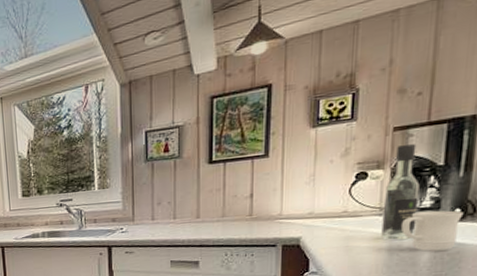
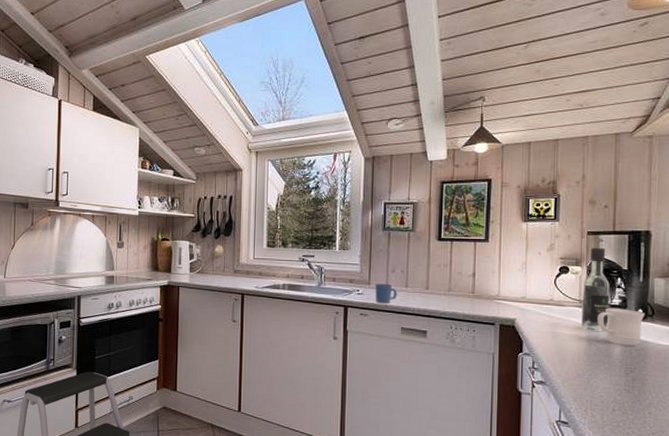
mug: none [140,218,165,240] -> present [375,283,397,305]

